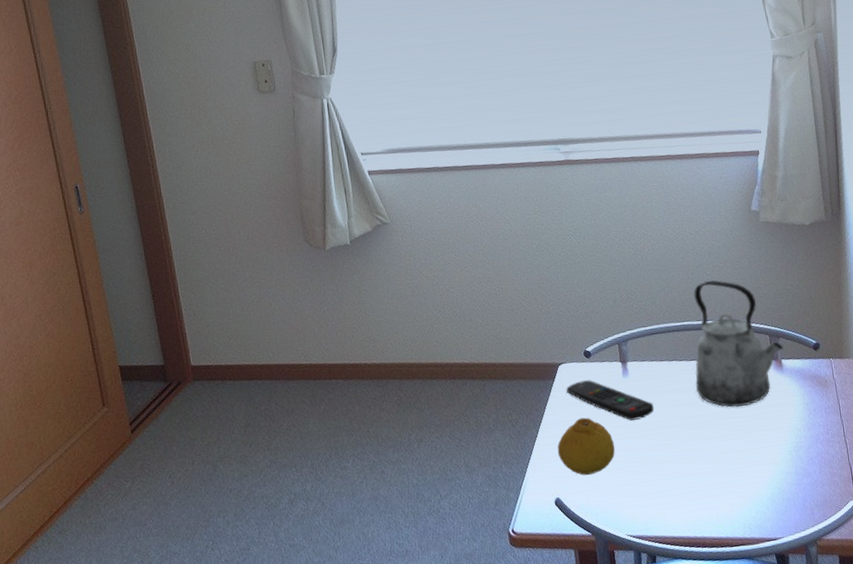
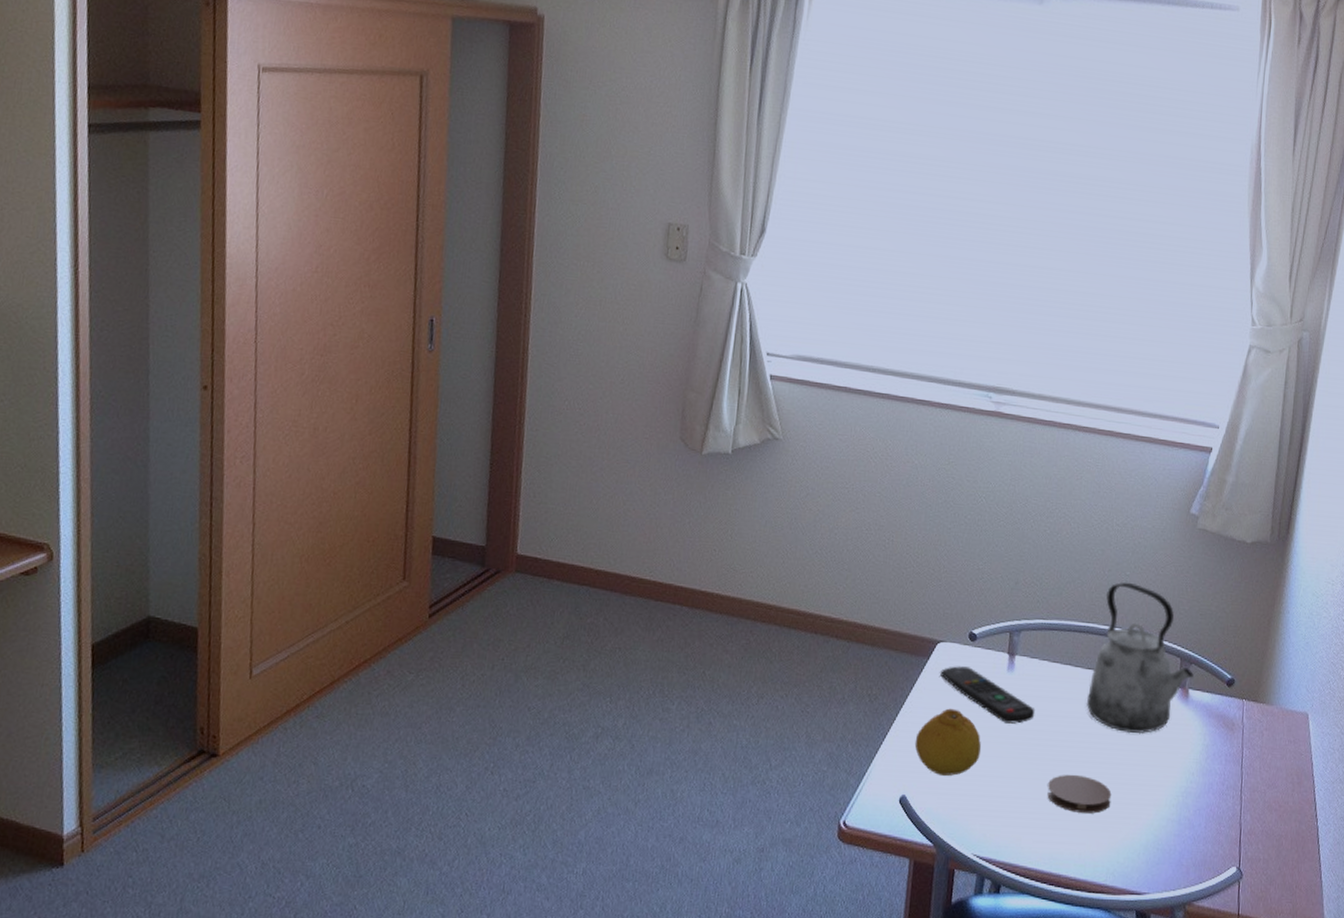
coaster: none [678,450,735,483] -> present [1047,774,1112,814]

